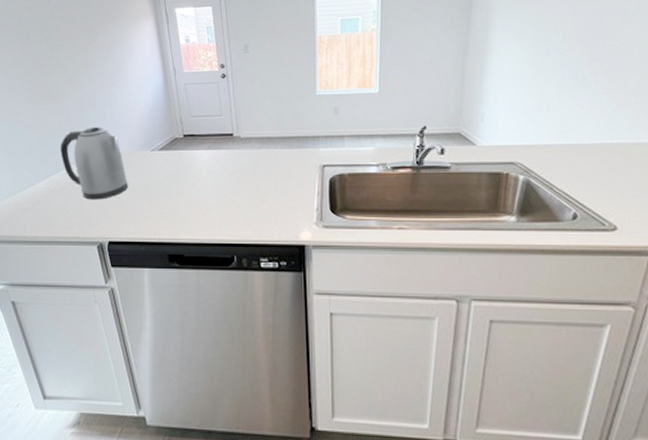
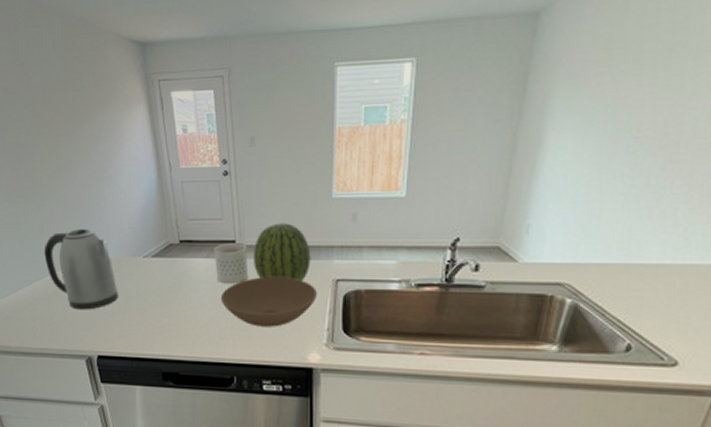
mug: none [214,136,246,171] -> present [214,243,249,283]
bowl: none [220,164,306,209] -> present [220,277,317,327]
fruit: none [250,117,300,168] -> present [254,223,311,282]

